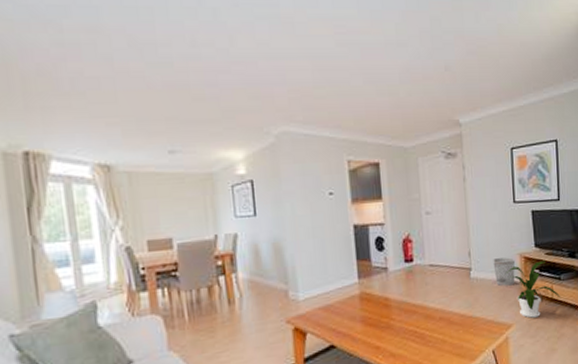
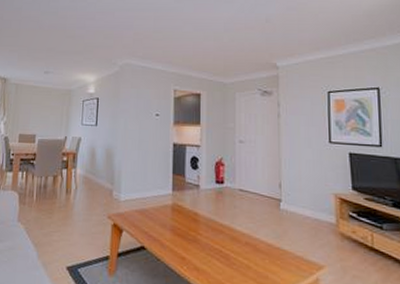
wastebasket: present [493,257,516,286] -> none [305,194,330,225]
house plant: present [506,260,561,318] -> none [318,205,384,265]

